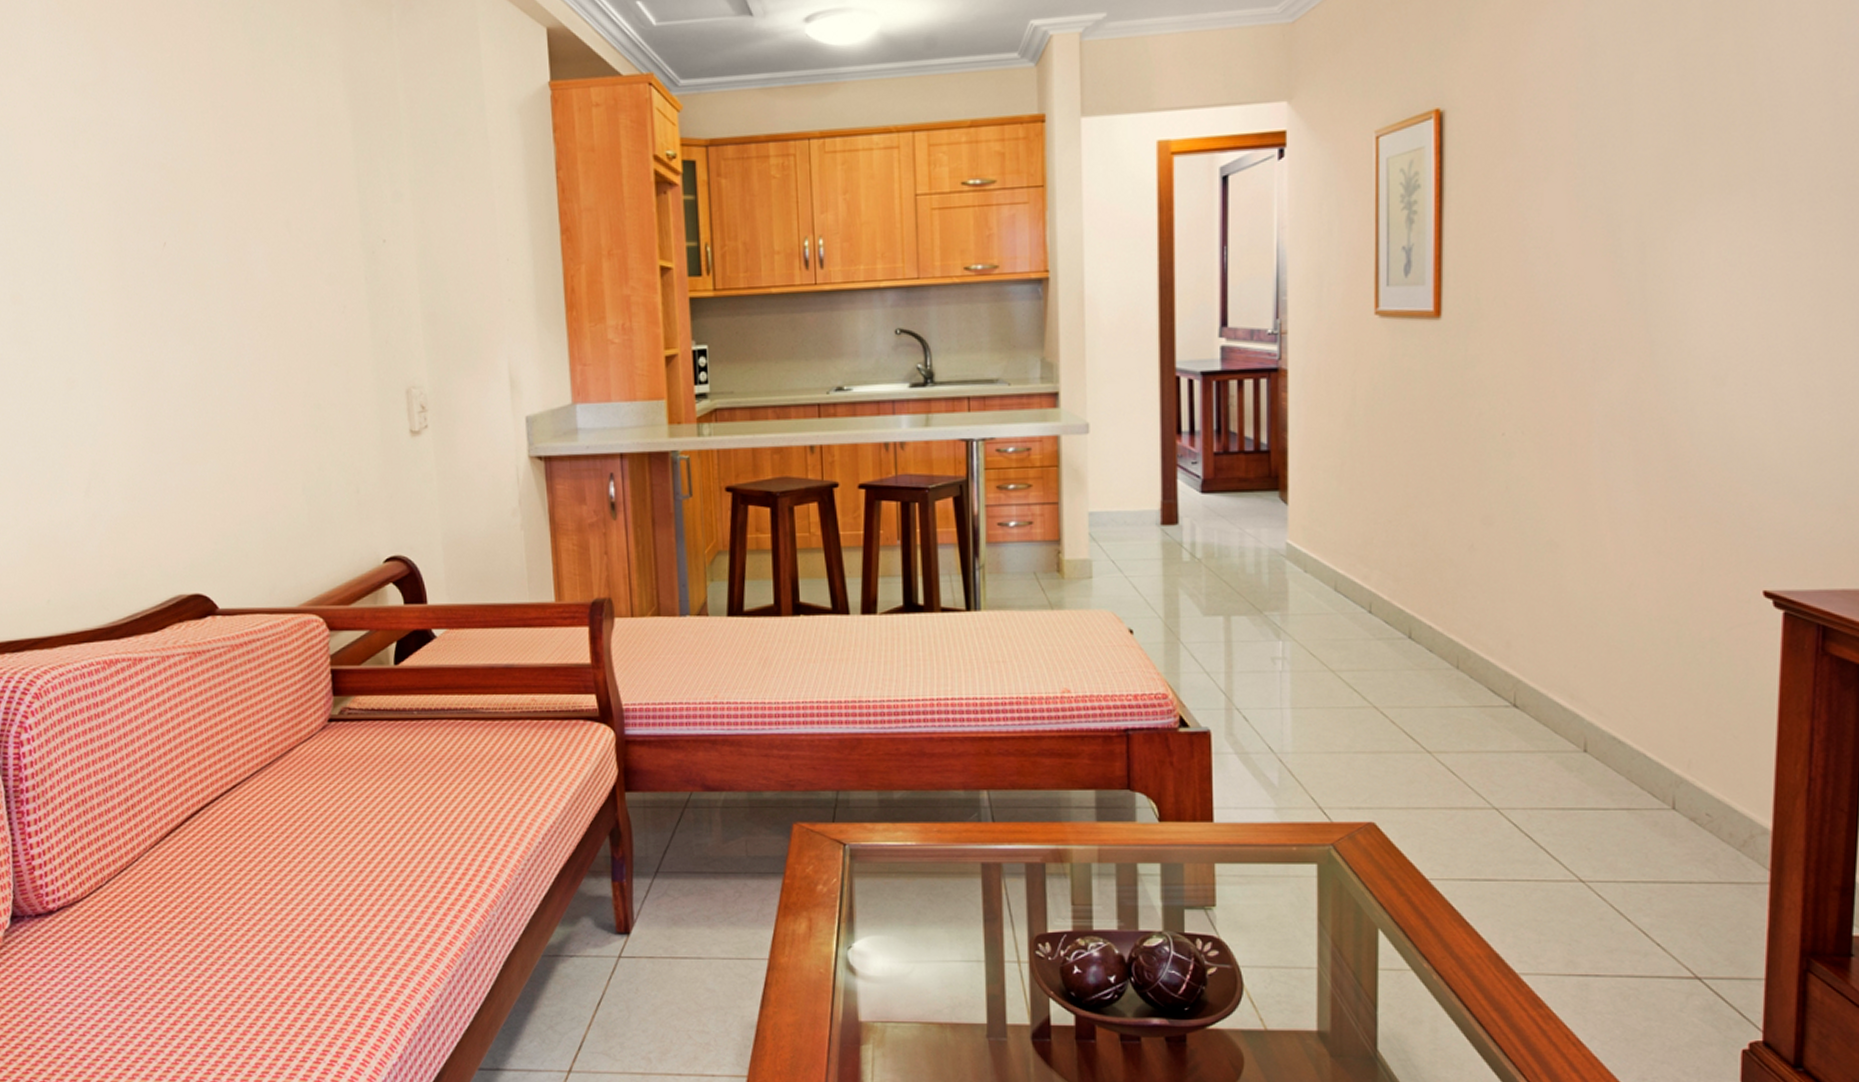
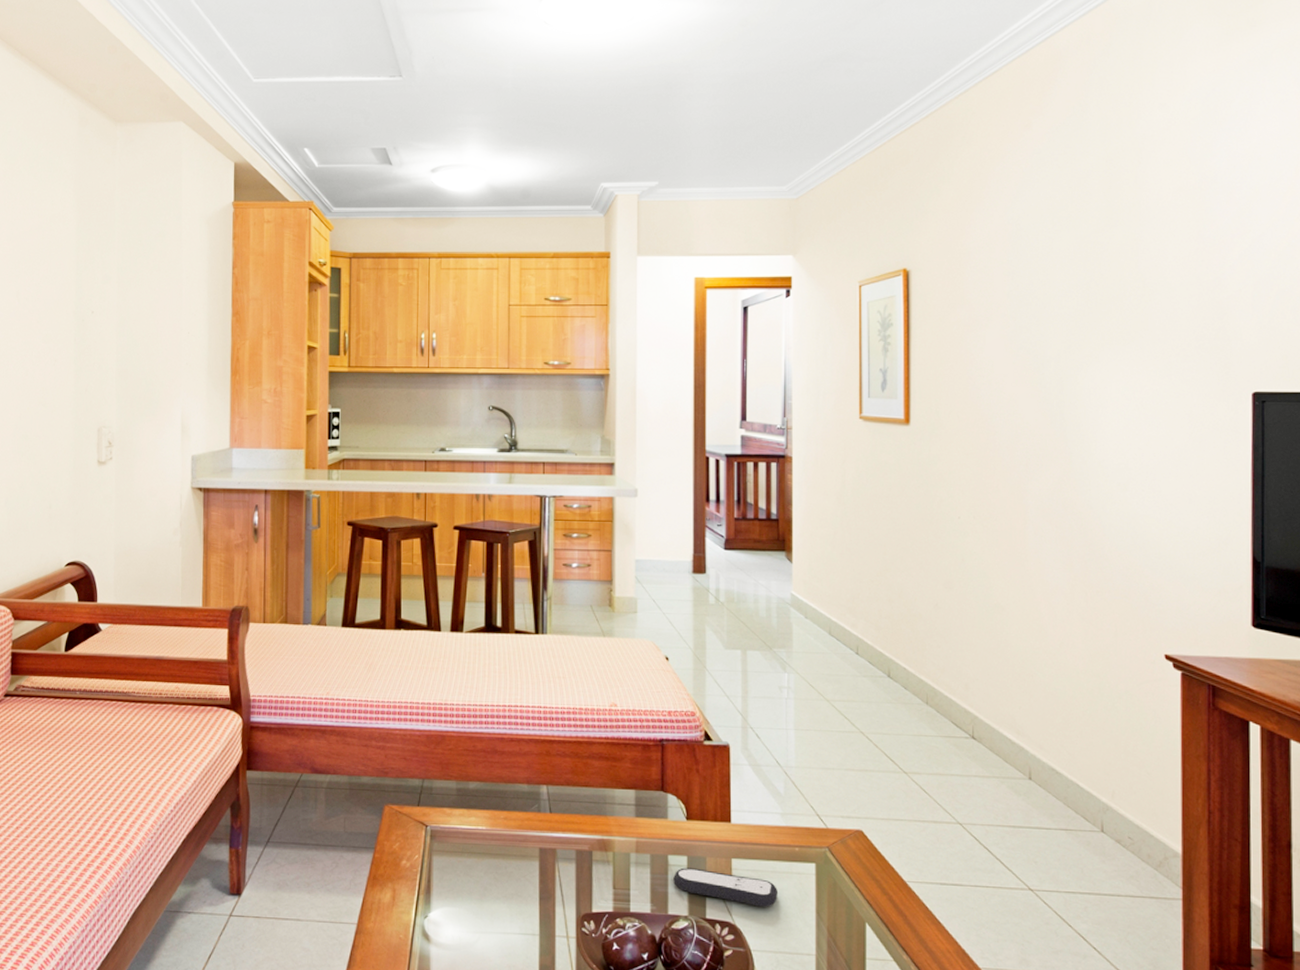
remote control: none [1144,877,1272,917] -> present [673,867,779,907]

